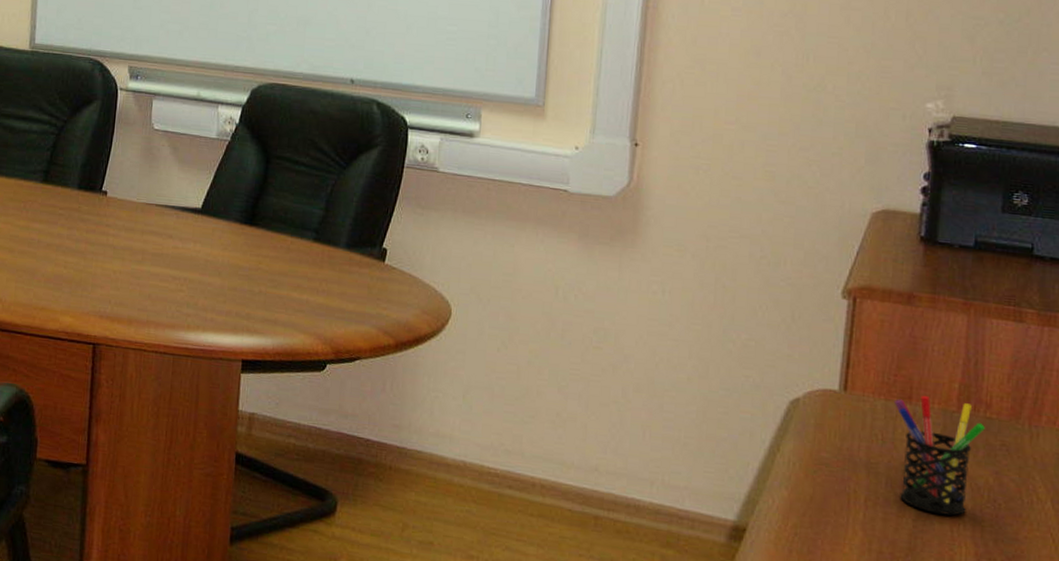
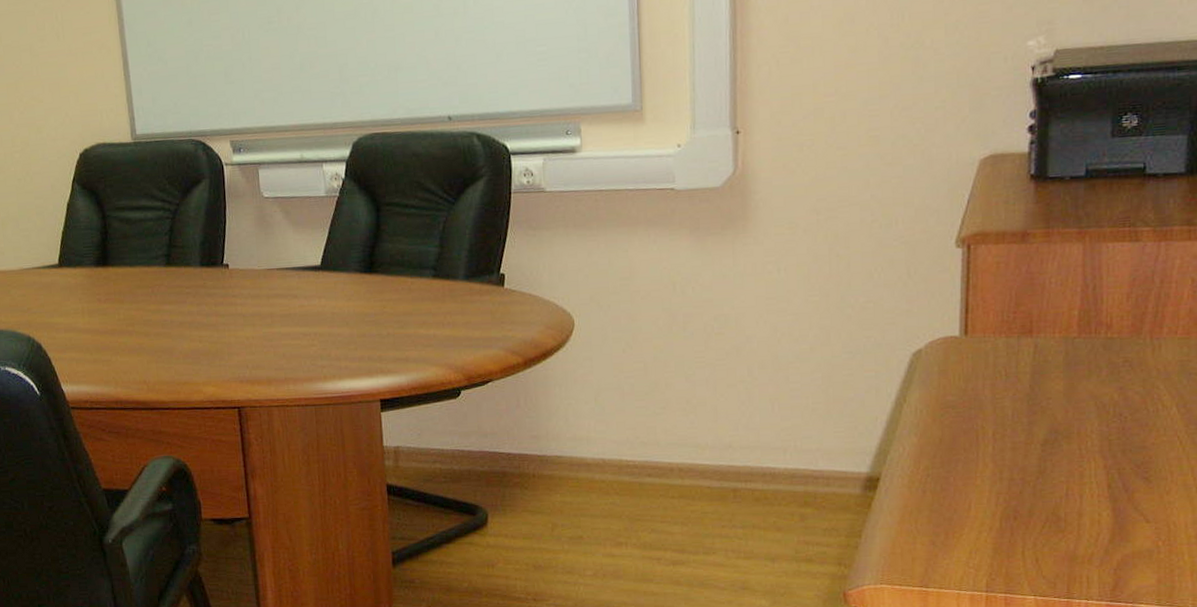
pen holder: present [893,395,985,516] -> none [1014,326,1107,436]

